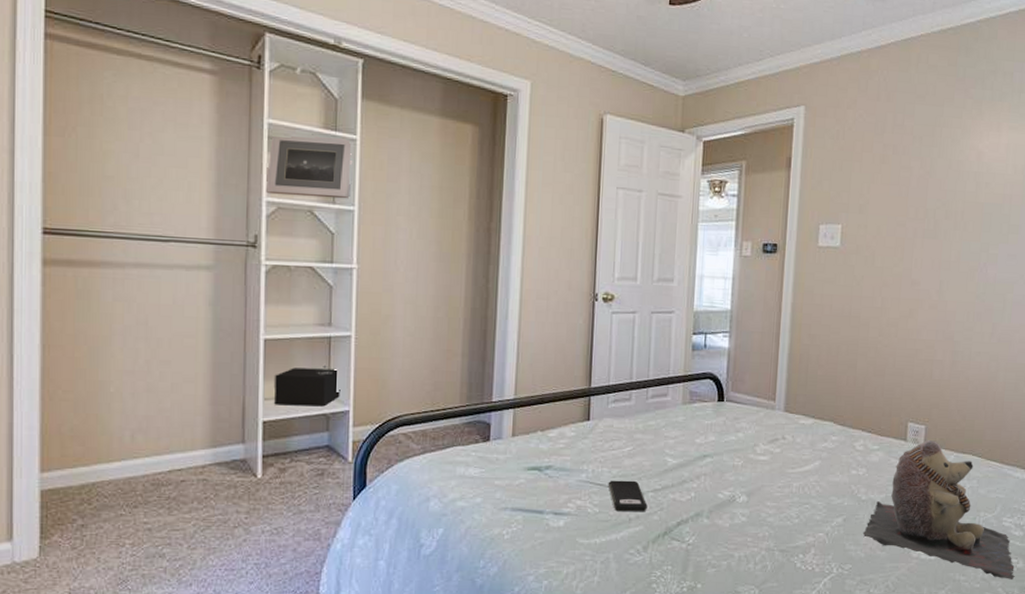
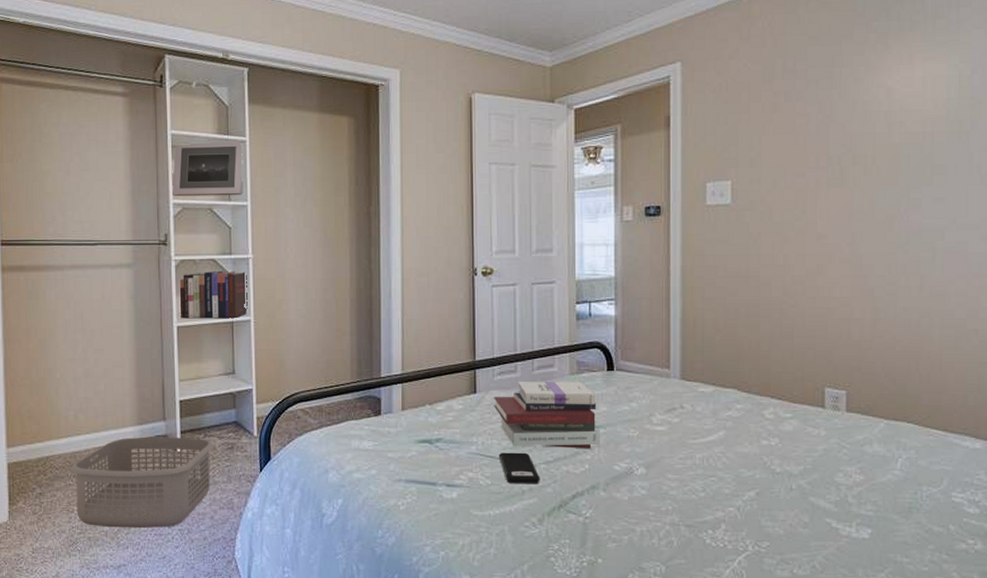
clothes hamper: none [124,461,301,563] -> present [71,437,214,528]
books: none [268,280,347,334] -> present [179,271,247,319]
decorative box: present [274,365,340,407] -> none [188,347,244,386]
books: none [607,409,707,477] -> present [494,380,600,448]
stuffed animal: present [862,440,1015,581] -> none [780,407,973,564]

